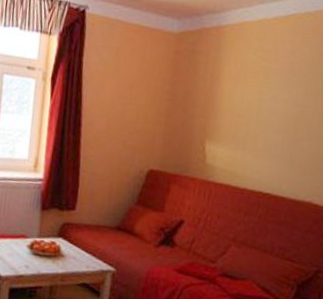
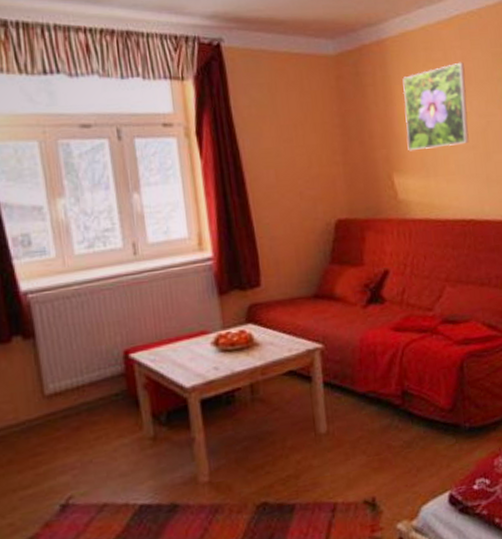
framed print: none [224,55,291,127] -> present [402,62,469,151]

